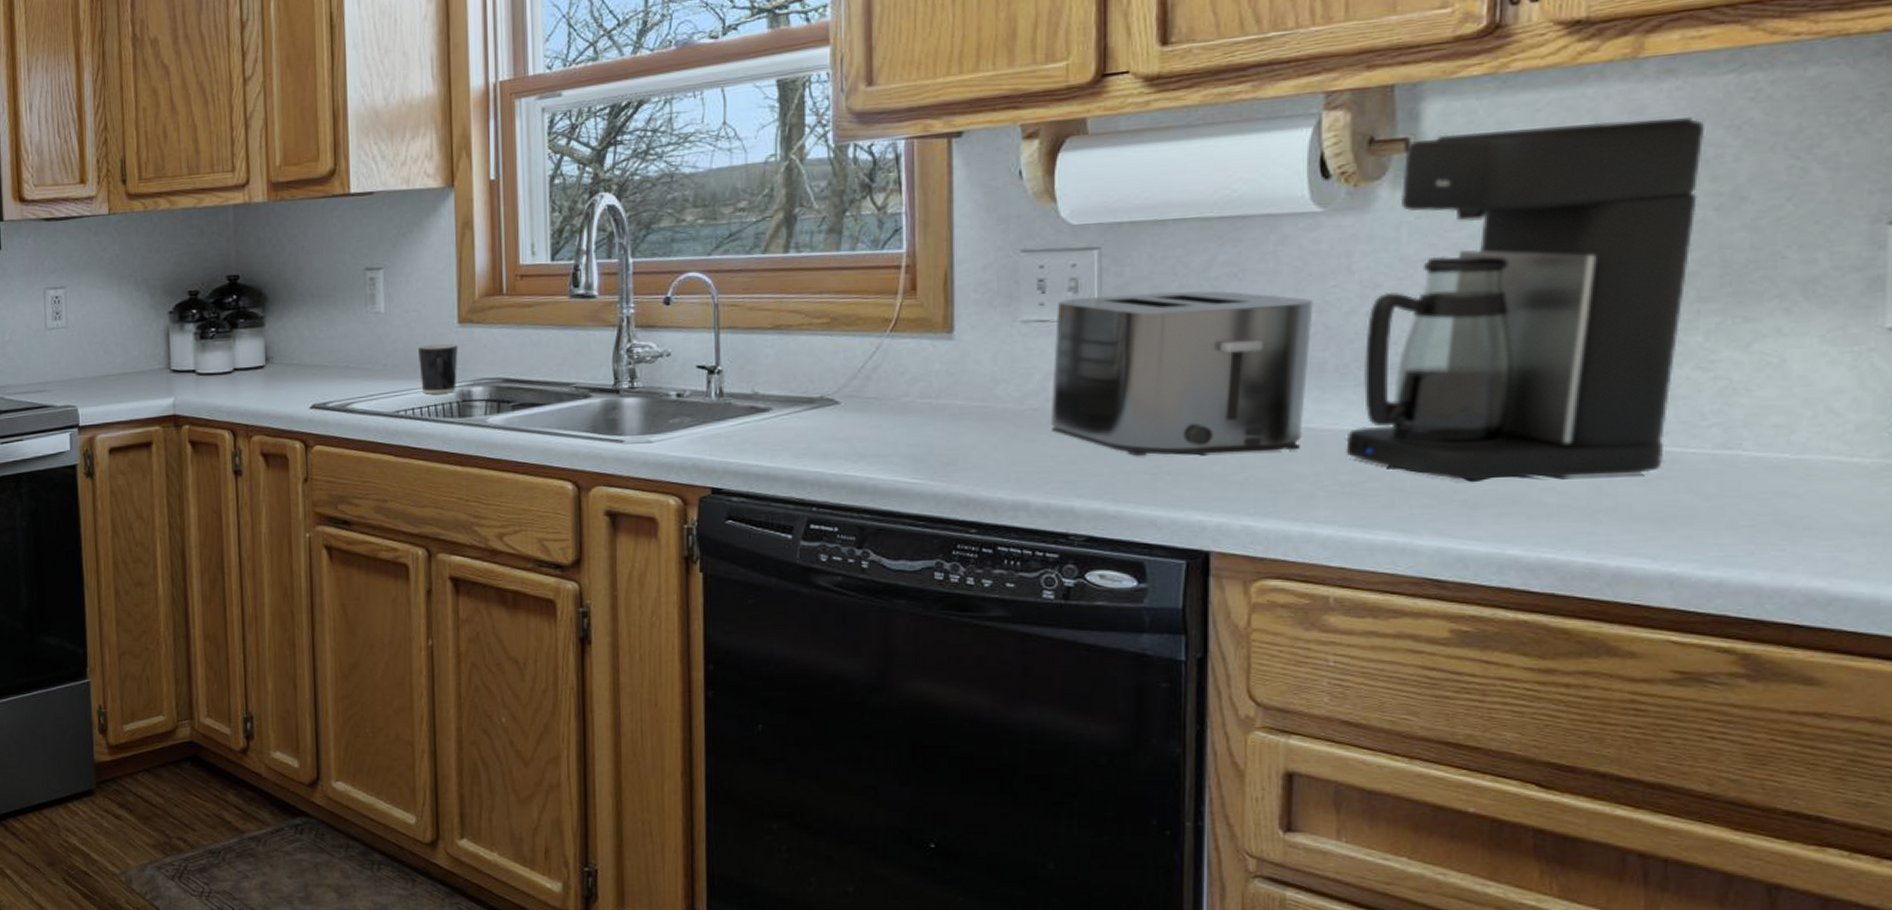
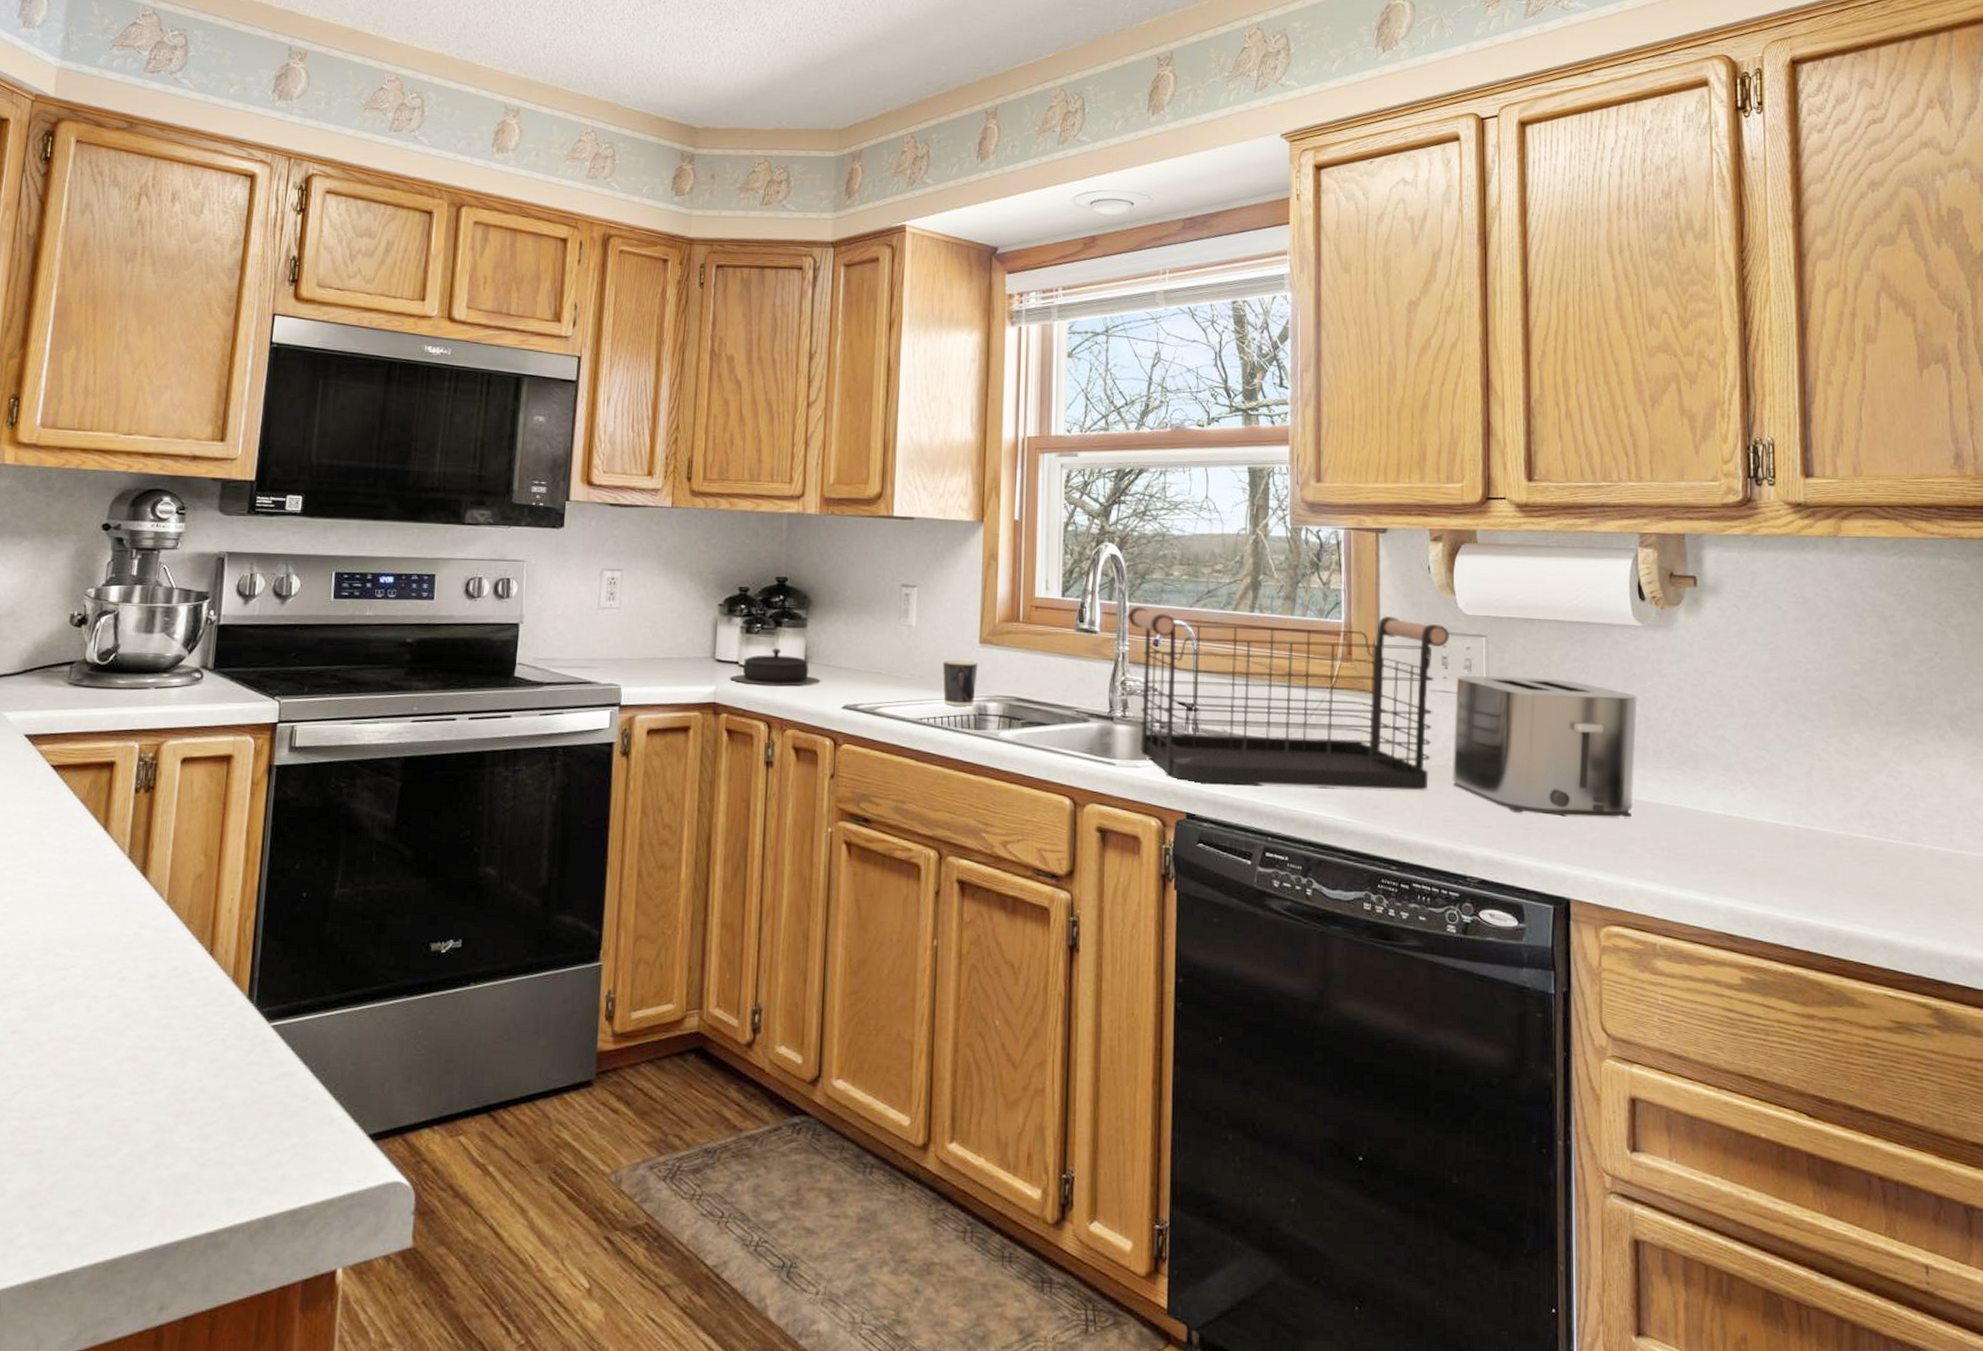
cooking pot: none [187,351,285,392] -> present [729,648,821,686]
dish rack: none [632,237,1048,454] -> present [1128,606,1449,791]
coffee maker: present [1346,116,1704,480] -> none [1663,576,1882,856]

